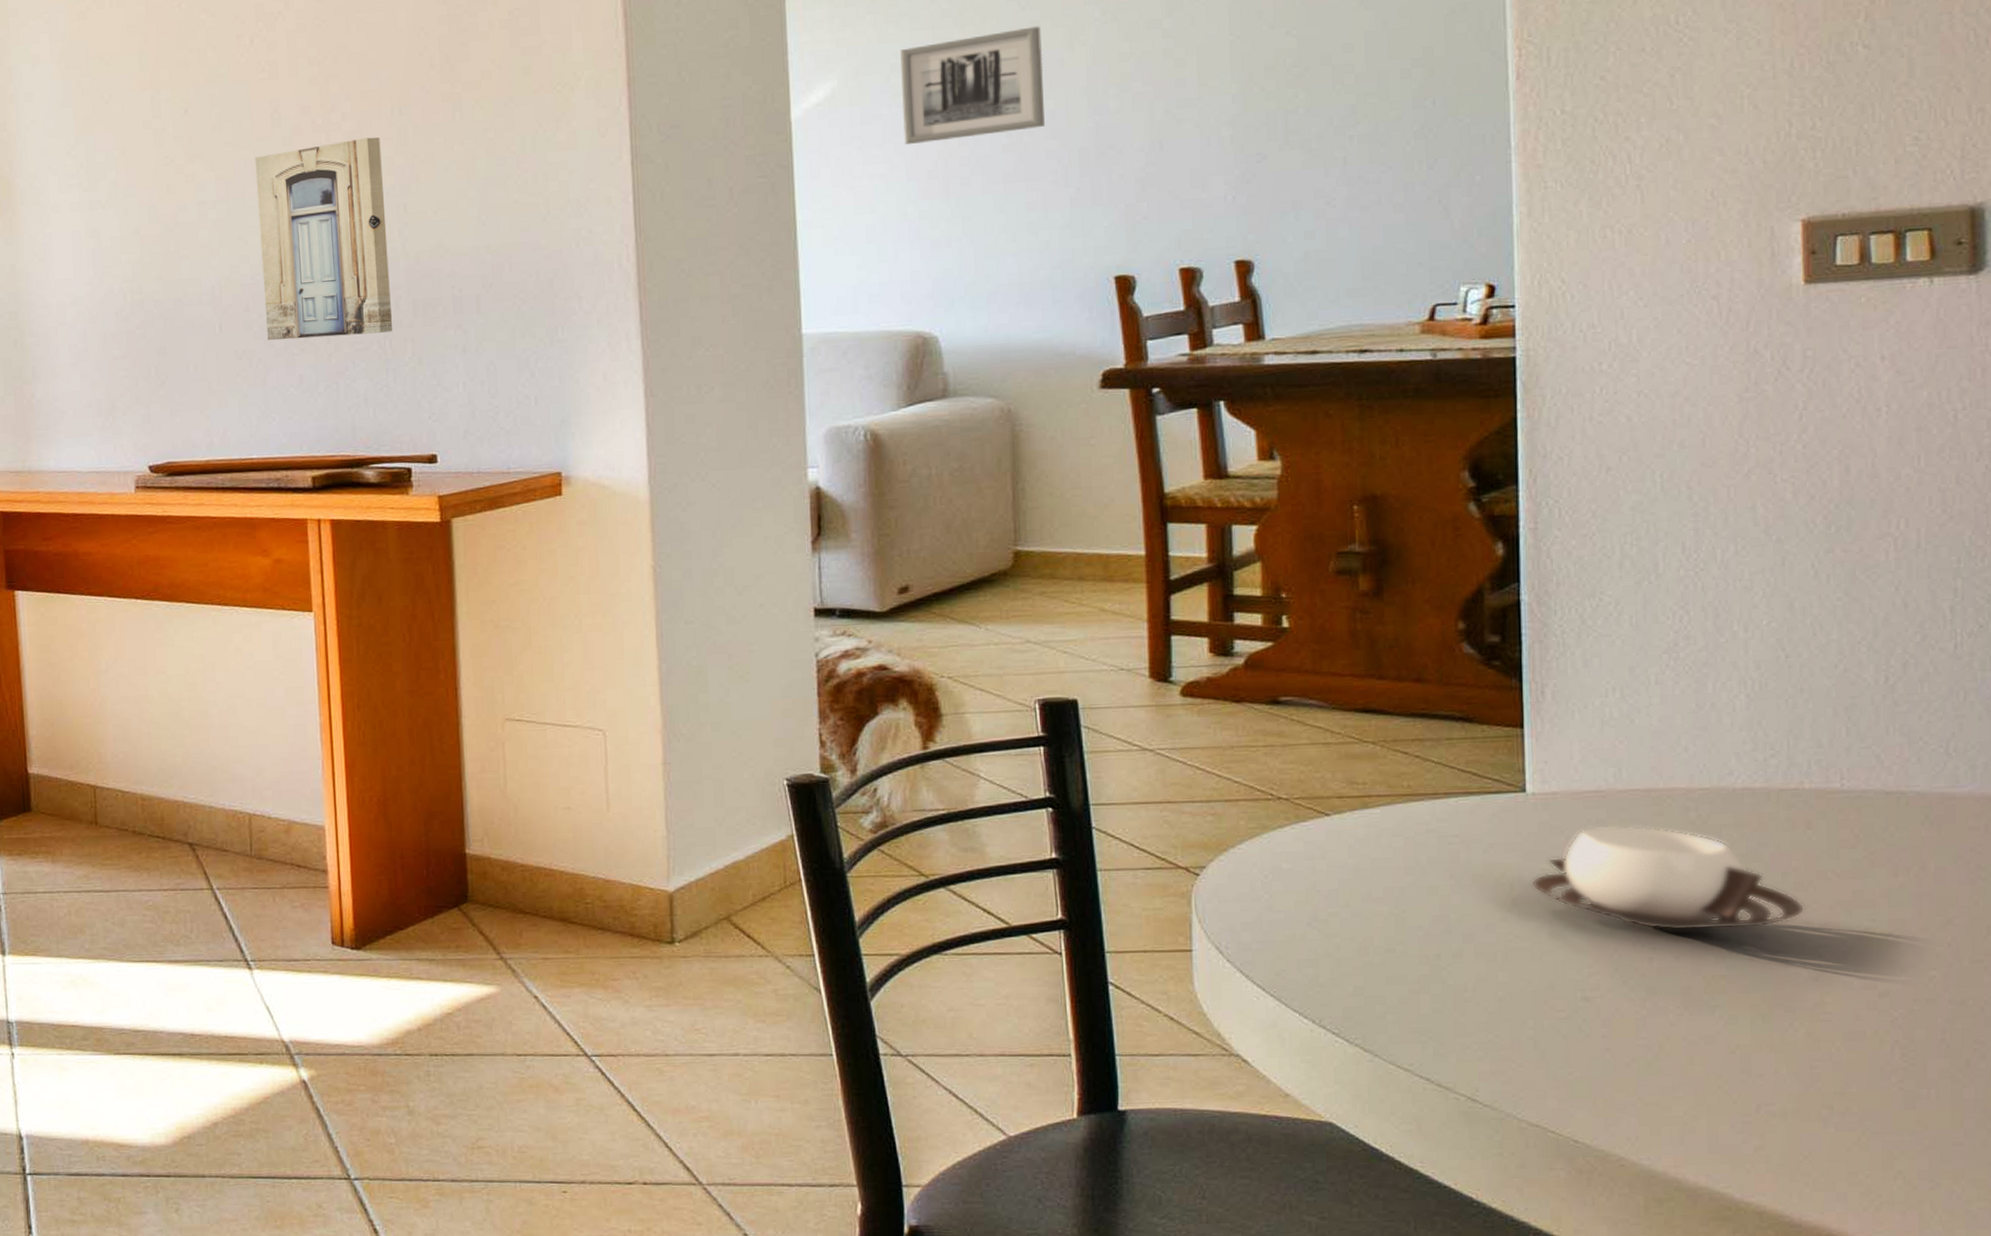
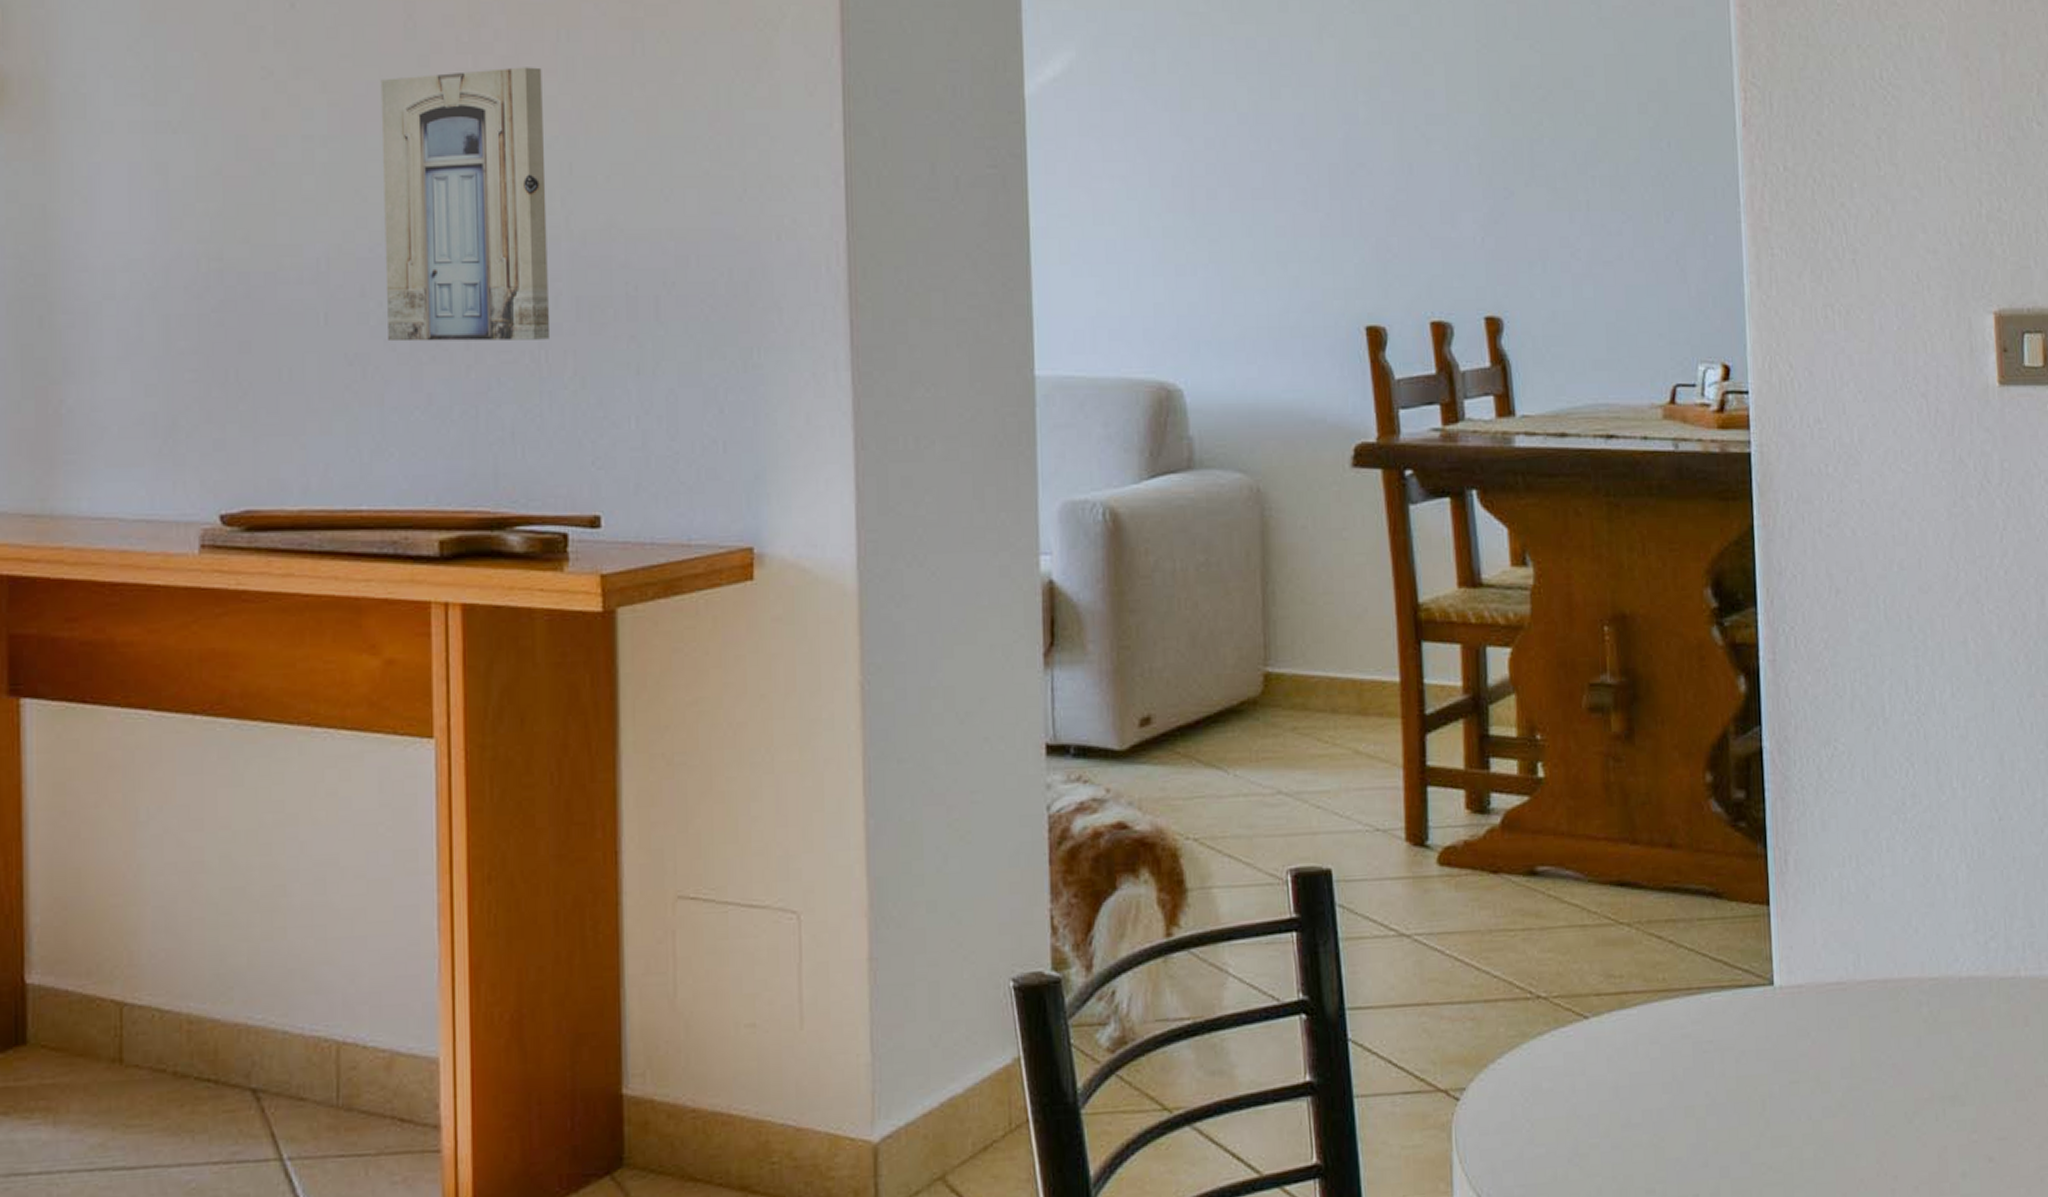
wall art: present [900,26,1045,144] -> none [1143,8,1293,140]
cup: present [1531,825,1805,931] -> none [1782,1024,2027,1155]

